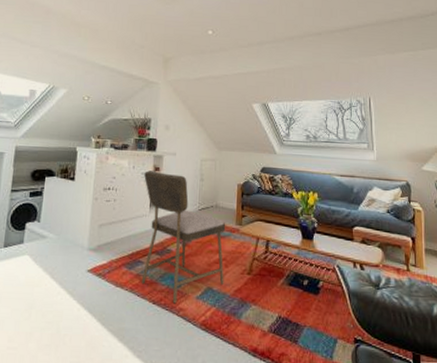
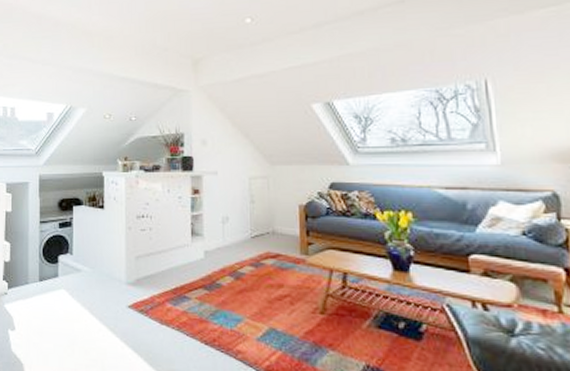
dining chair: present [141,170,226,304] -> none [181,194,290,346]

